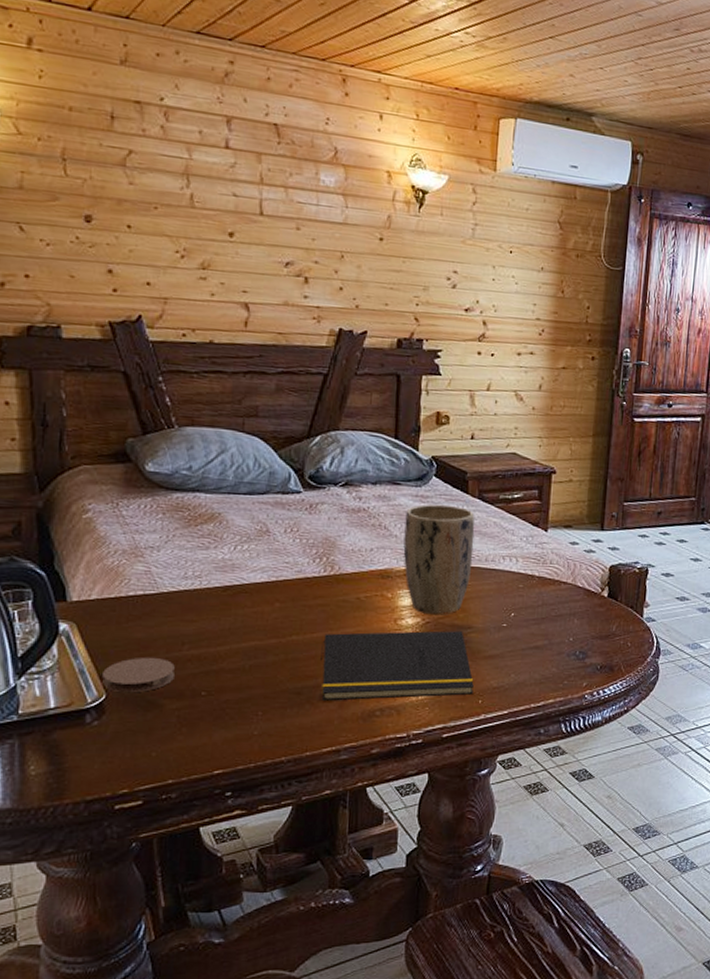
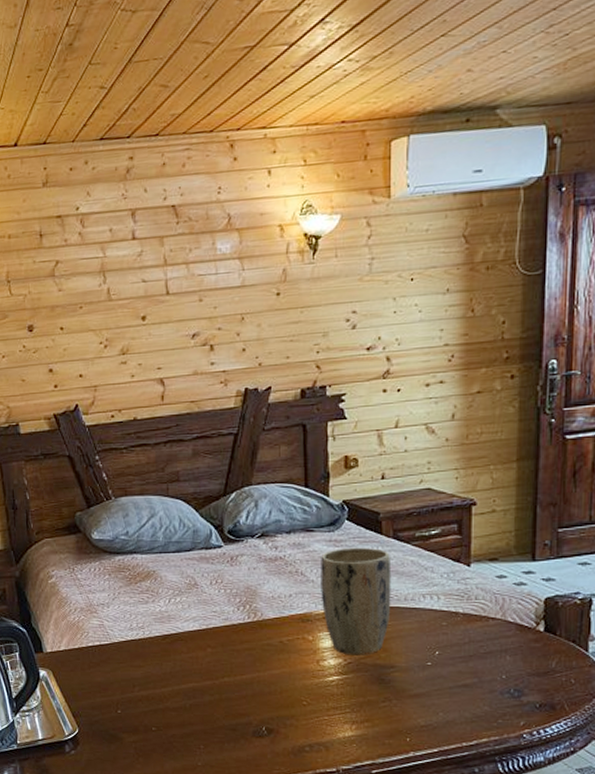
coaster: present [102,657,176,693] -> none [75,697,130,728]
notepad: present [321,631,474,701] -> none [251,670,400,737]

